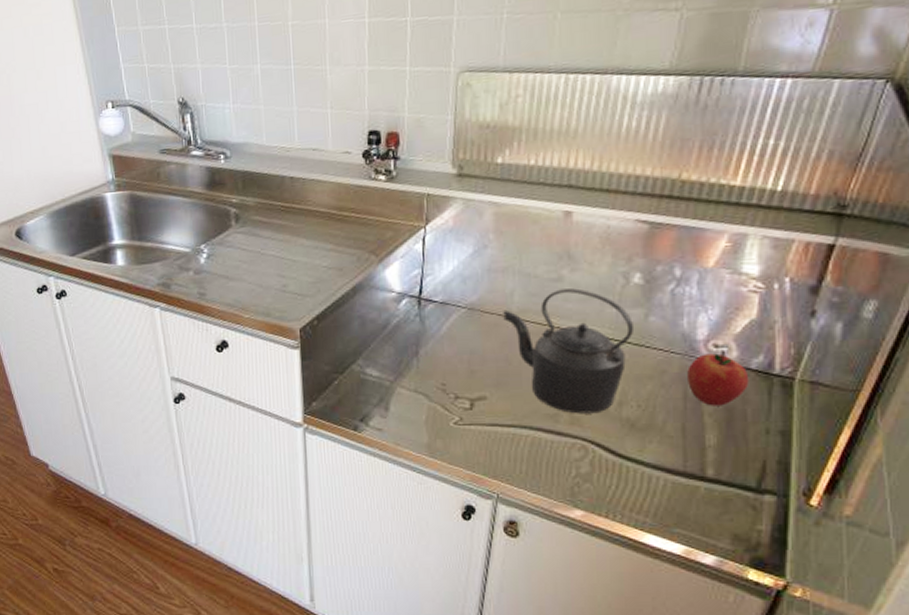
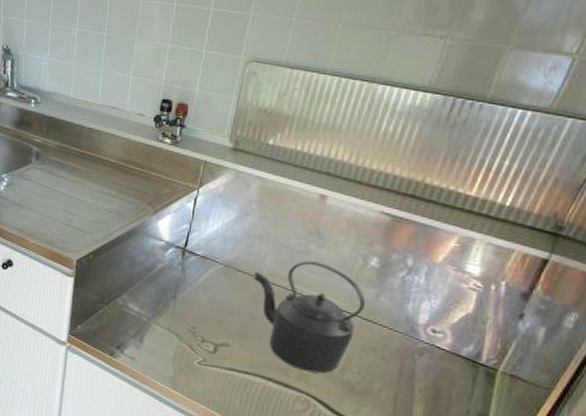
apple: present [687,350,749,406] -> none [405,335,459,384]

